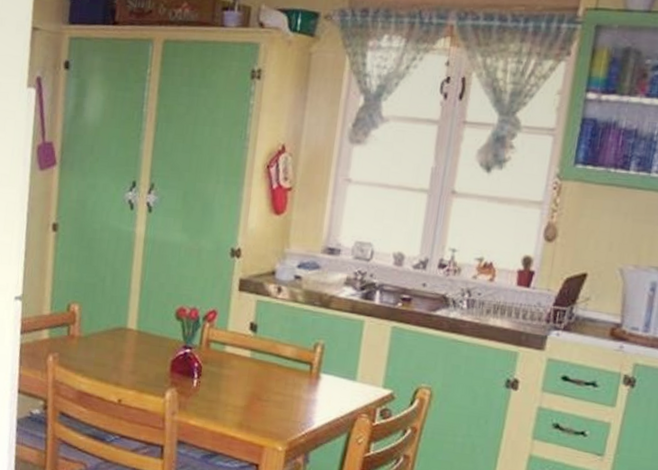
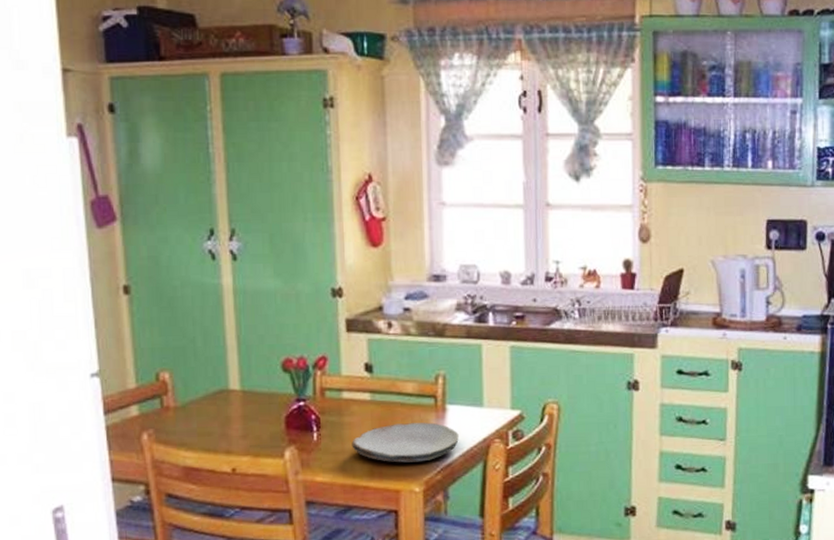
plate: none [226,383,328,423] -> present [352,422,459,463]

